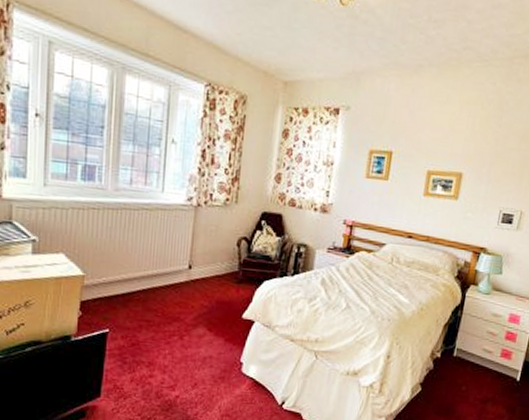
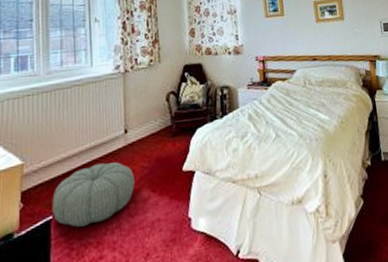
pouf: none [109,291,193,346] -> present [52,162,135,228]

